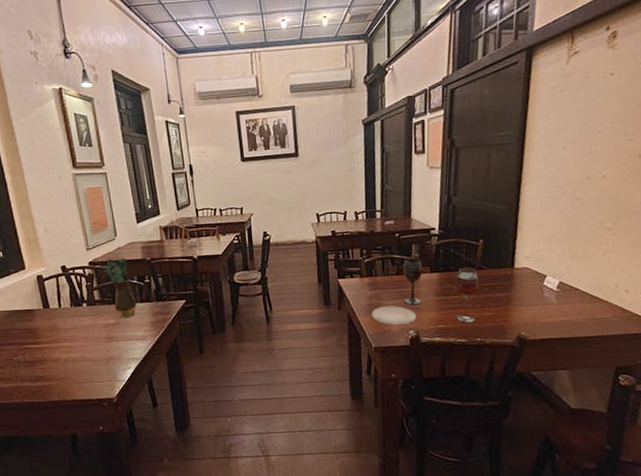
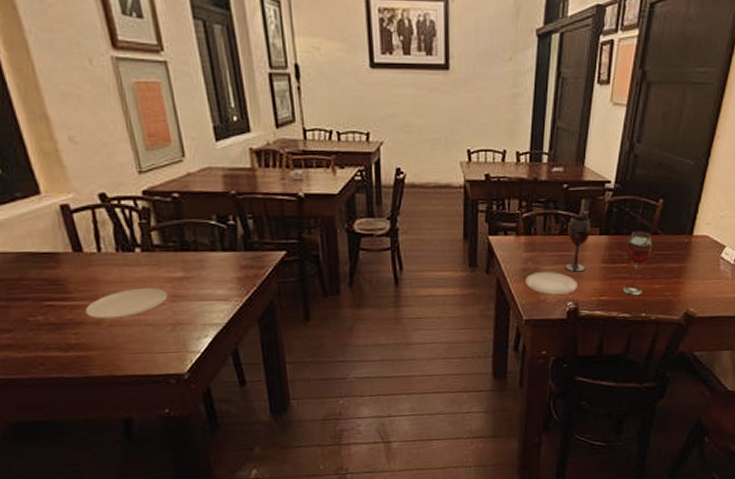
plate: none [49,332,104,358] -> present [85,287,168,320]
vase: present [103,256,137,319] -> none [165,185,217,272]

